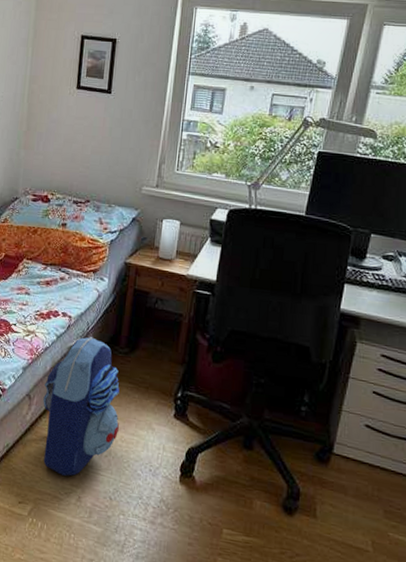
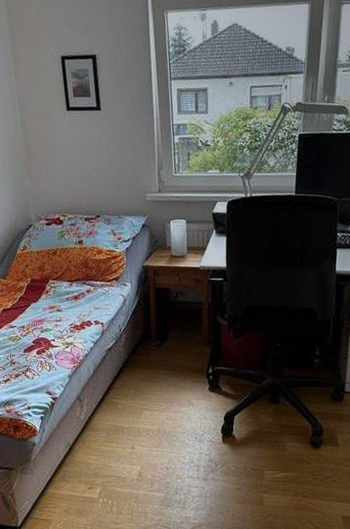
backpack: present [43,337,120,476] -> none [91,337,164,459]

